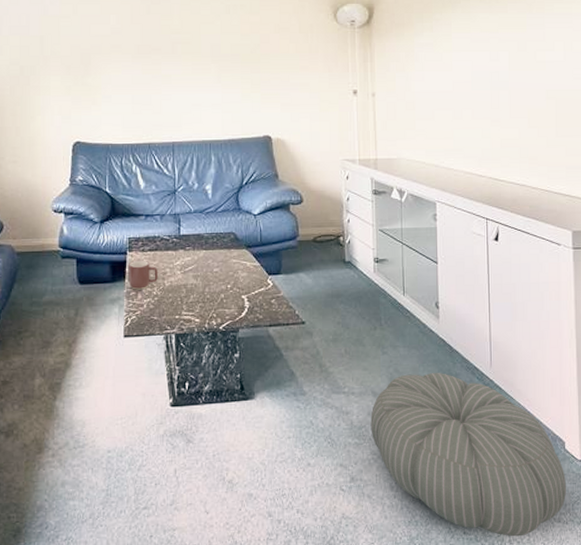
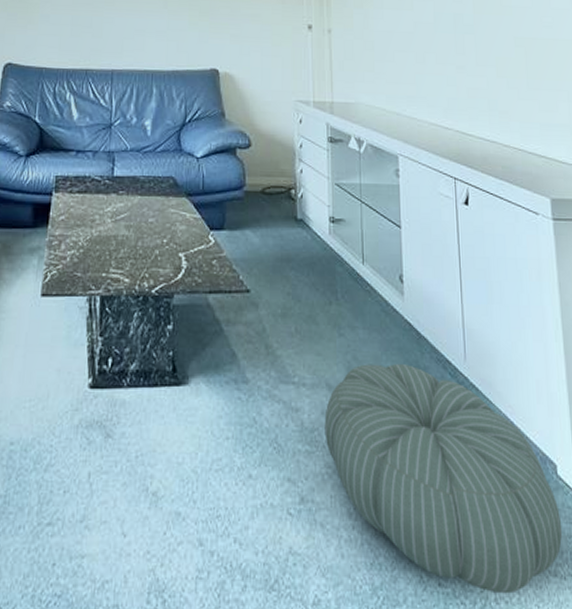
mug: present [127,260,158,290] -> none [51,203,86,239]

